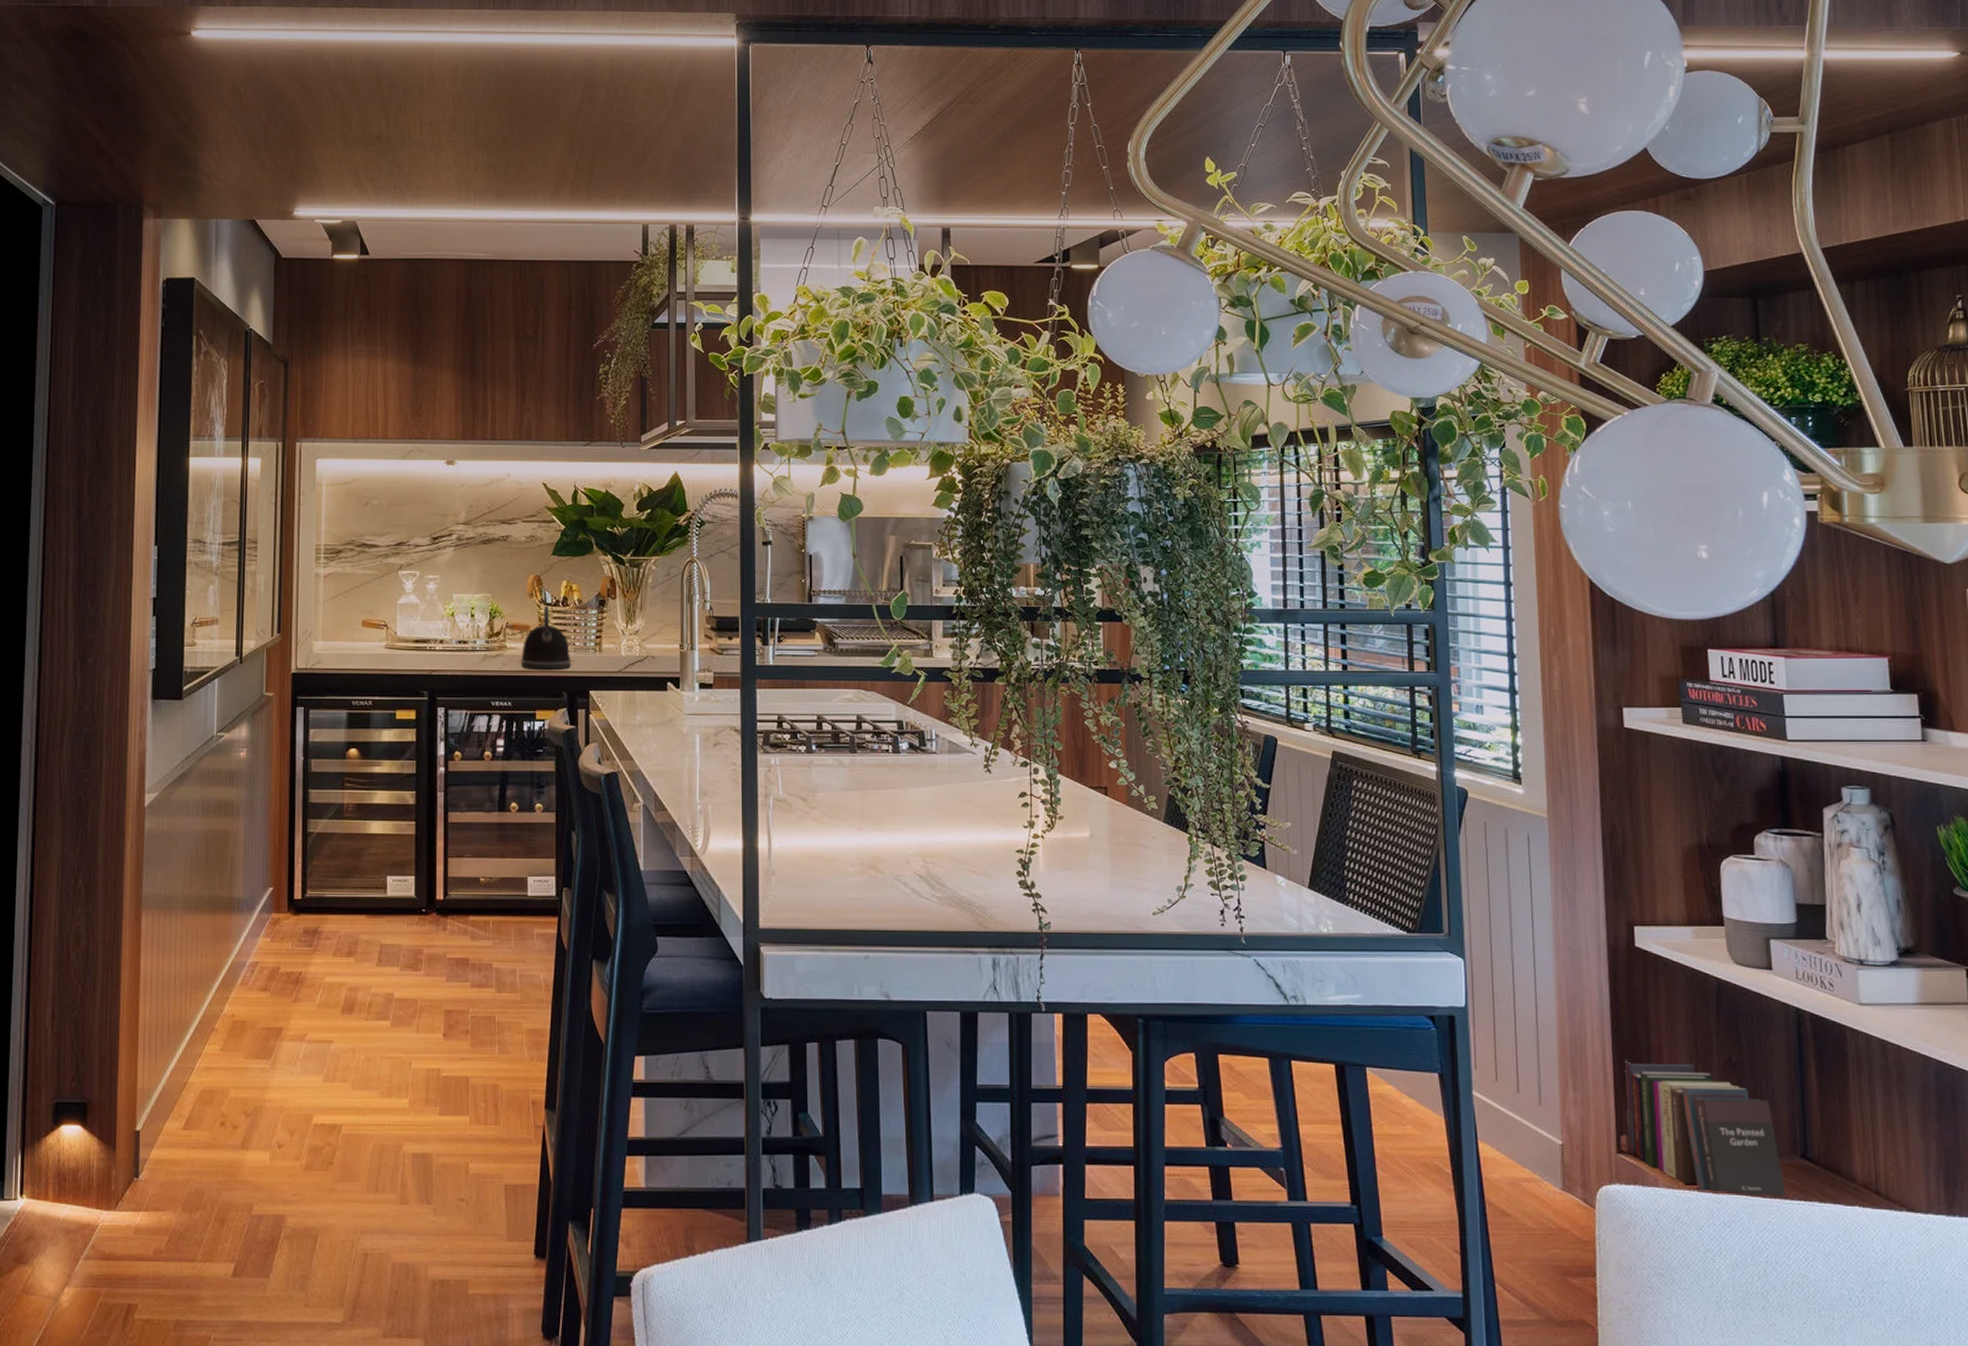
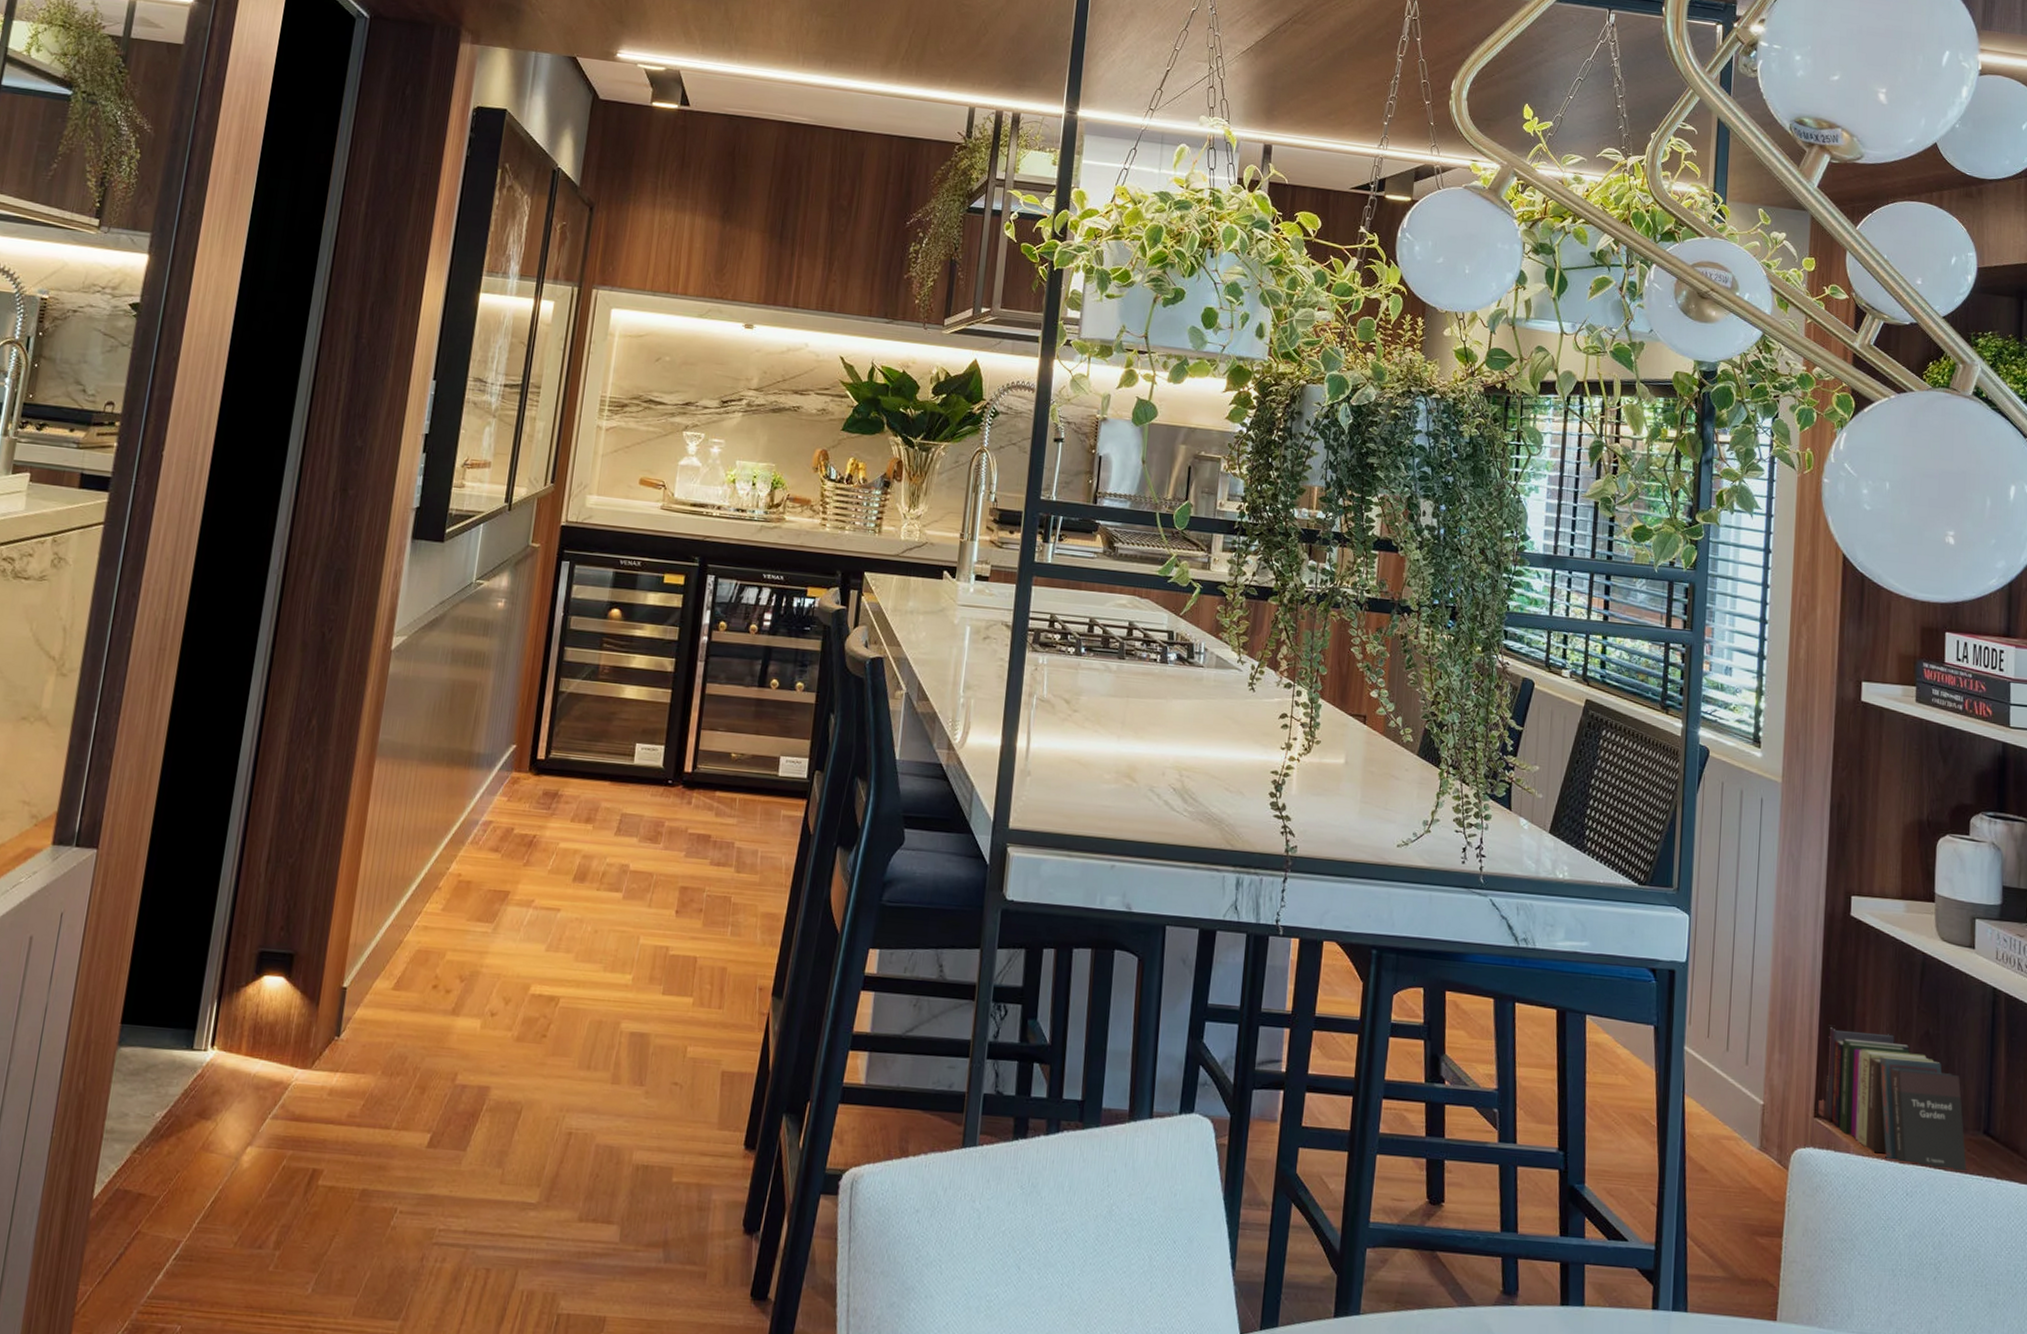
kettle: present [520,605,571,670] -> none [797,481,849,548]

